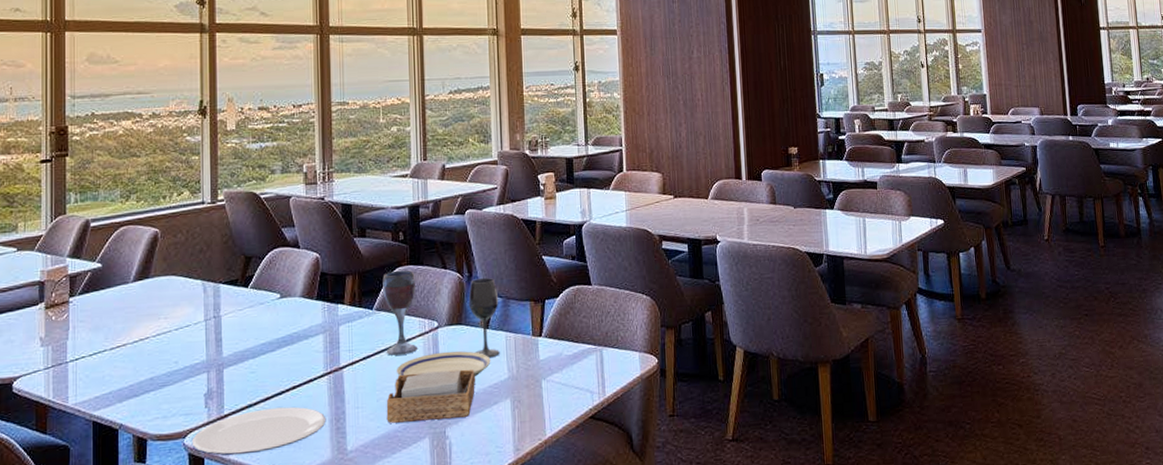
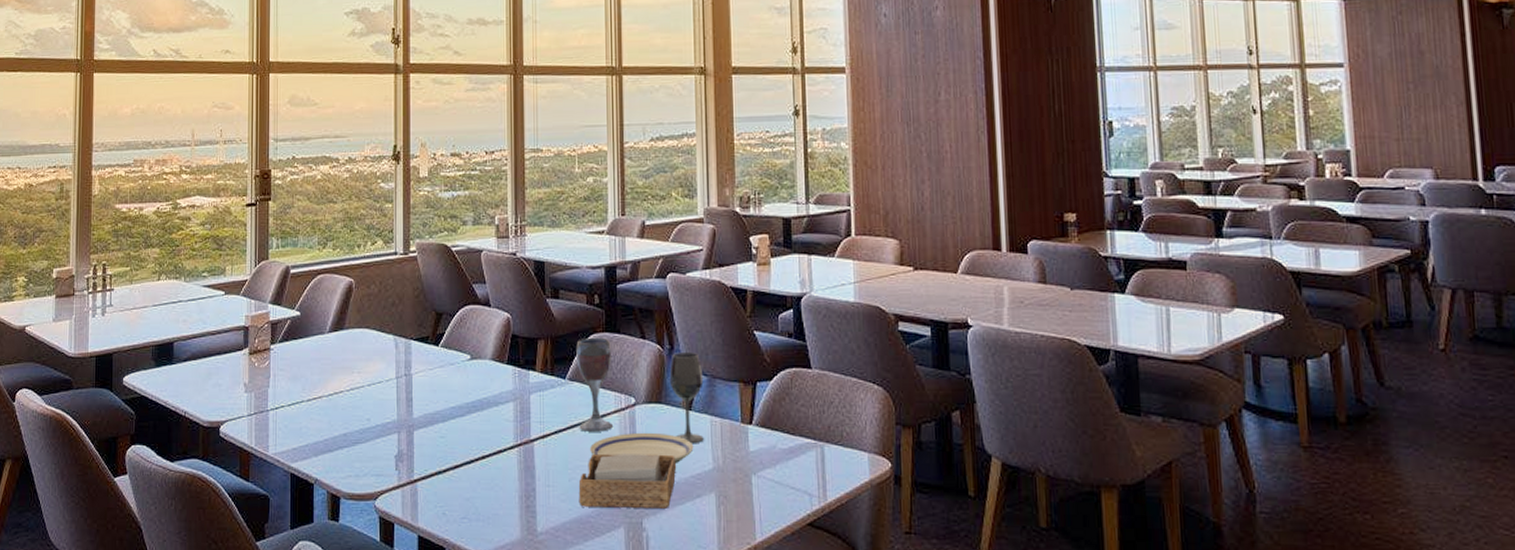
plate: present [191,406,326,456] -> none [382,477,516,524]

